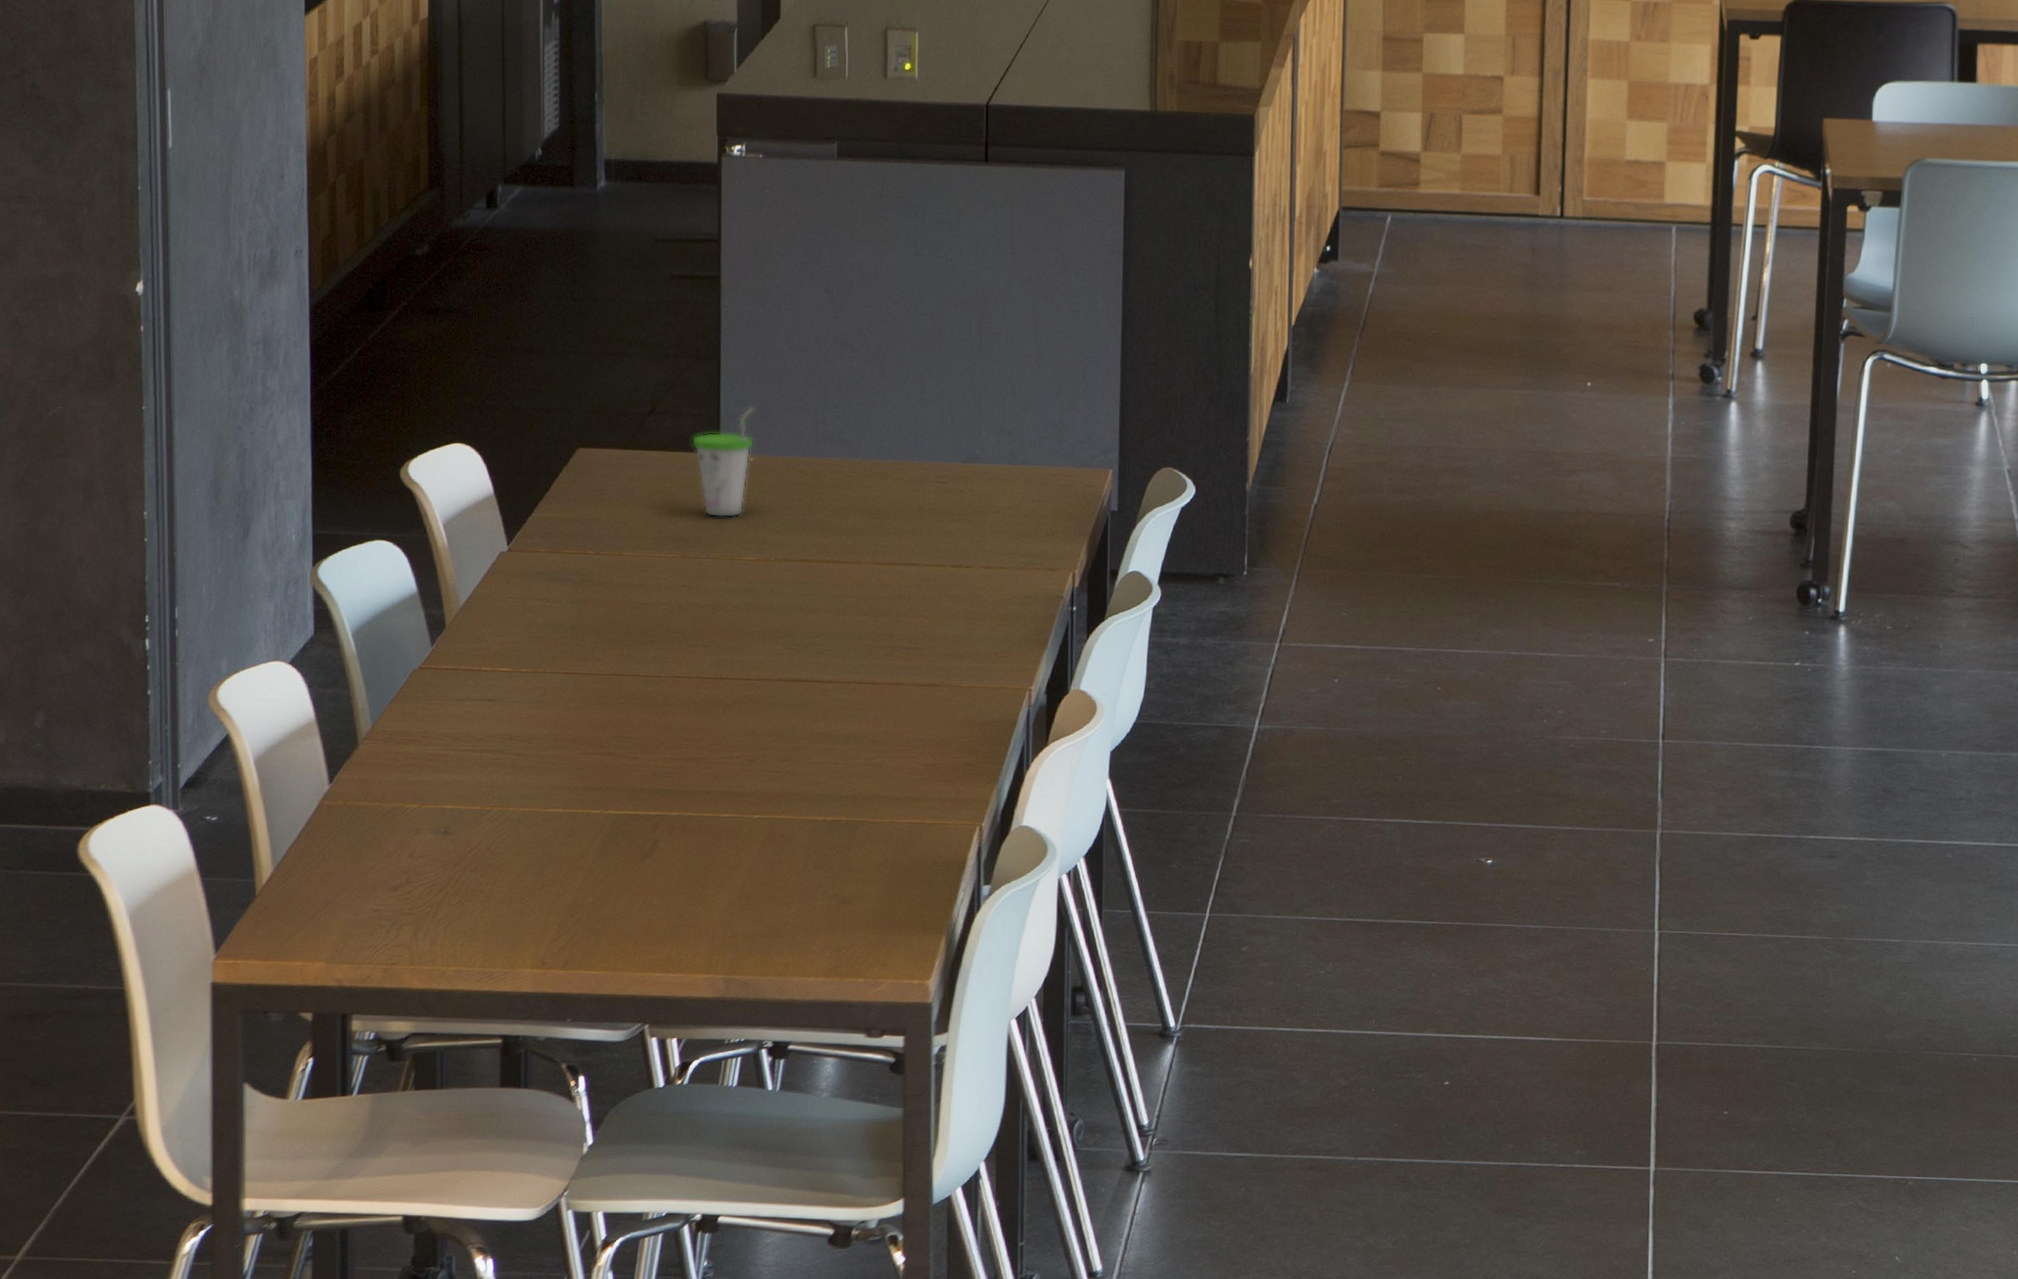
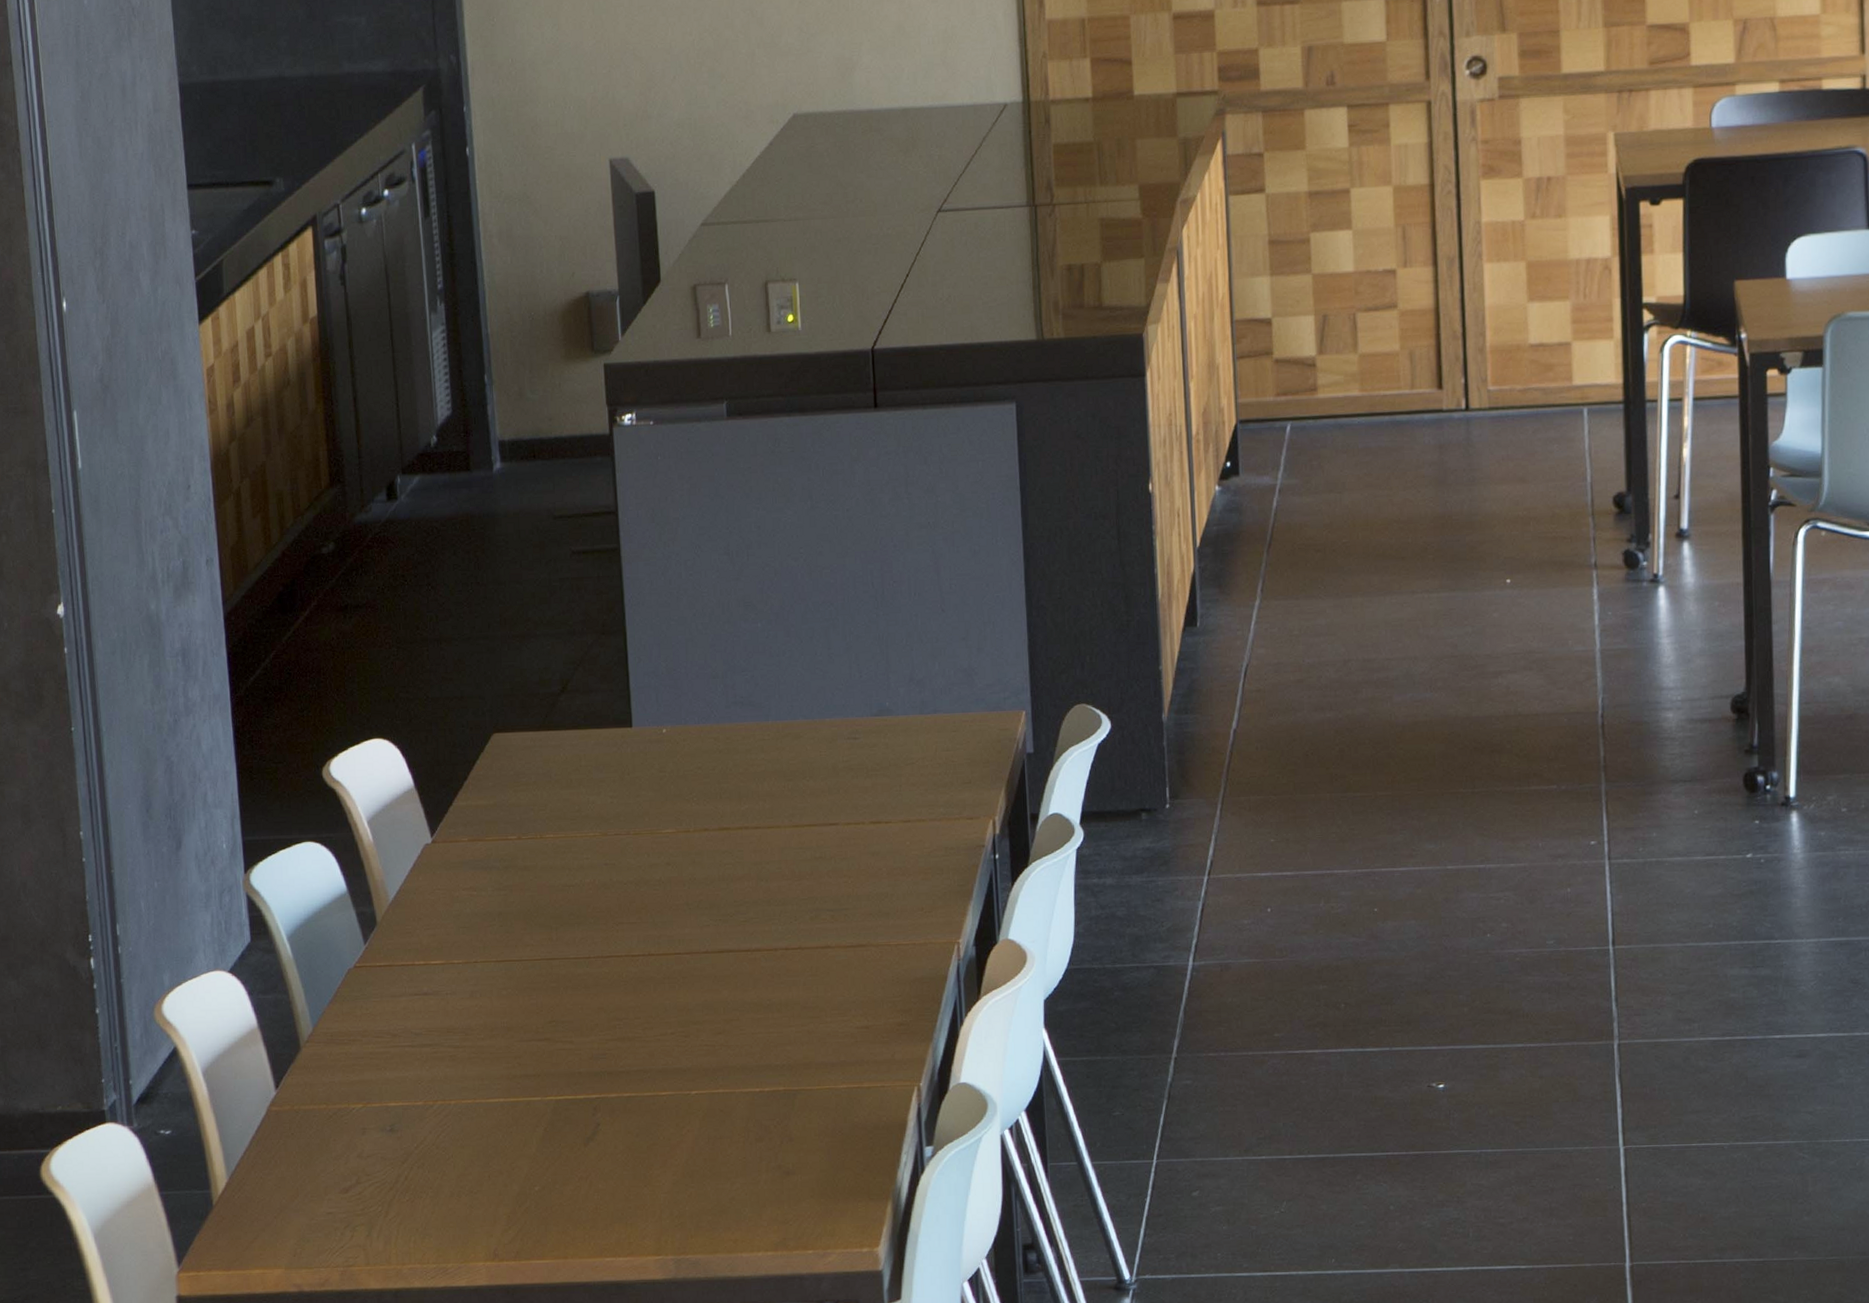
cup: present [691,405,756,518] -> none [603,676,666,793]

